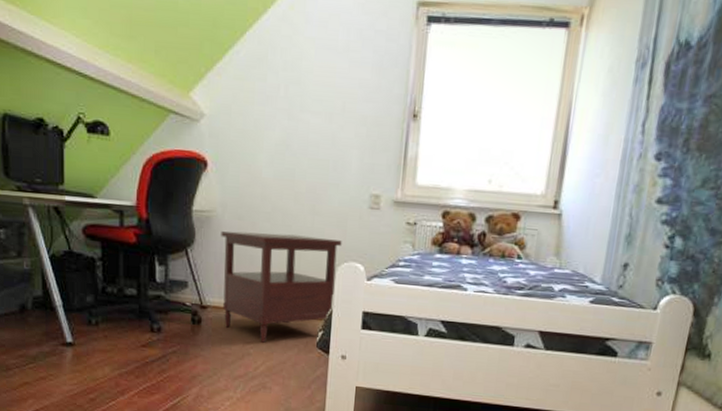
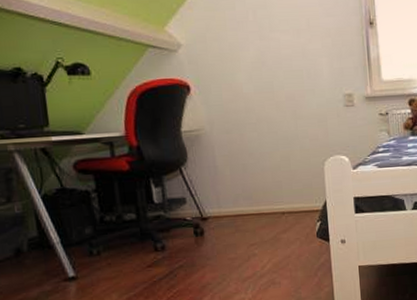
side table: present [221,231,342,343] -> none [212,138,328,242]

